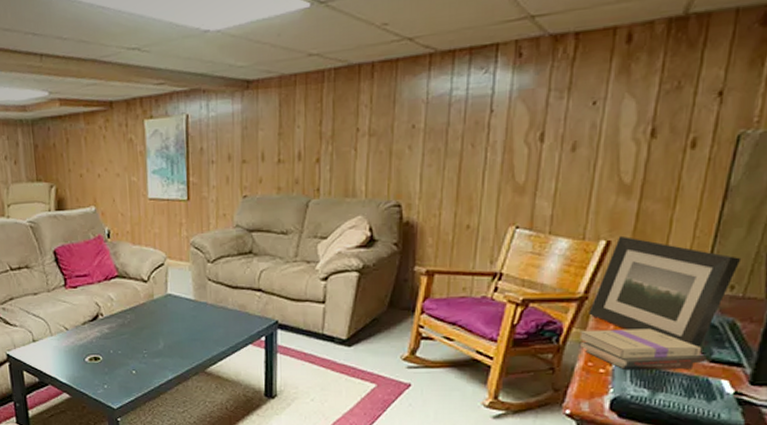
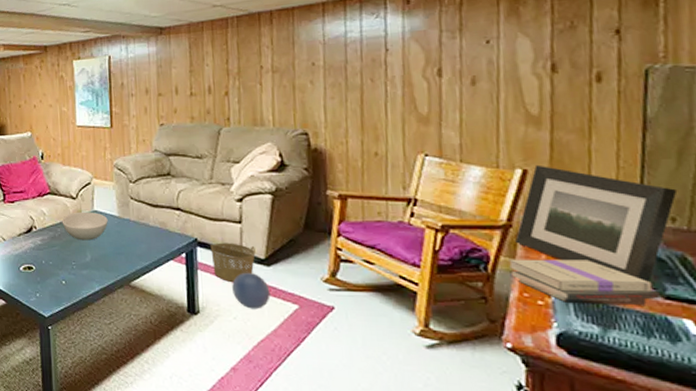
bowl: none [131,295,183,327] -> present [62,211,108,241]
basket: none [291,324,337,365] -> present [210,243,256,283]
ball: none [311,353,349,390] -> present [232,272,270,309]

